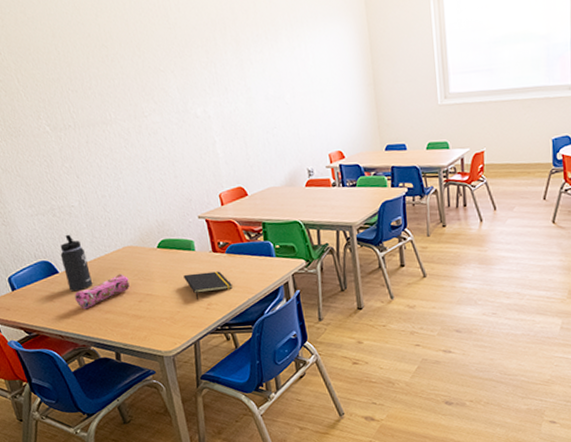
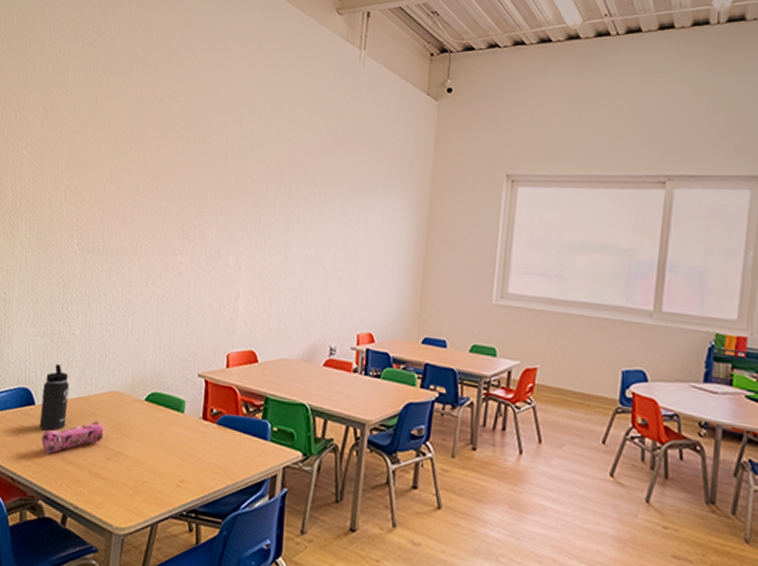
notepad: present [183,271,233,301] -> none [162,438,213,473]

